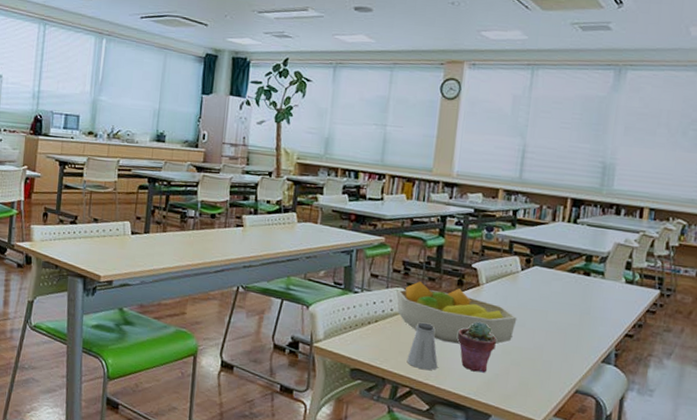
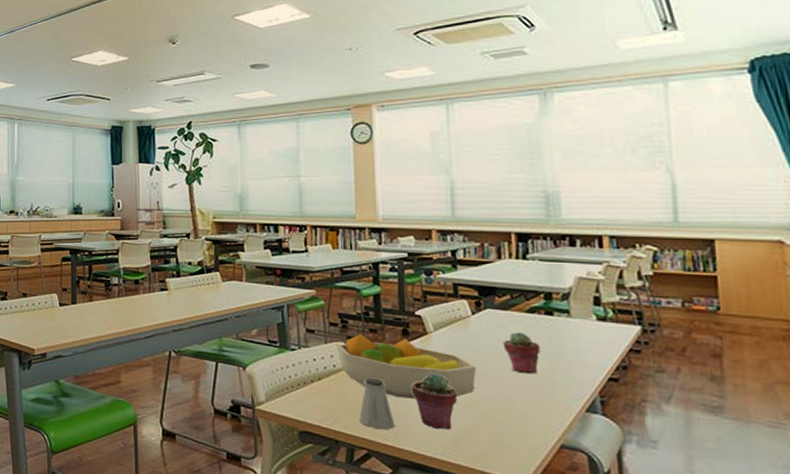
potted succulent: none [543,289,575,327] -> present [503,332,541,374]

